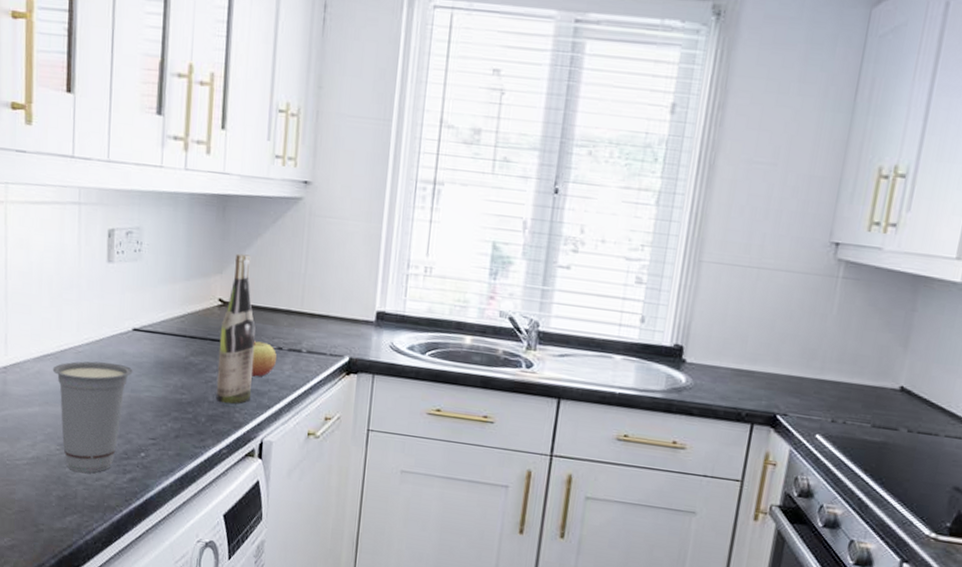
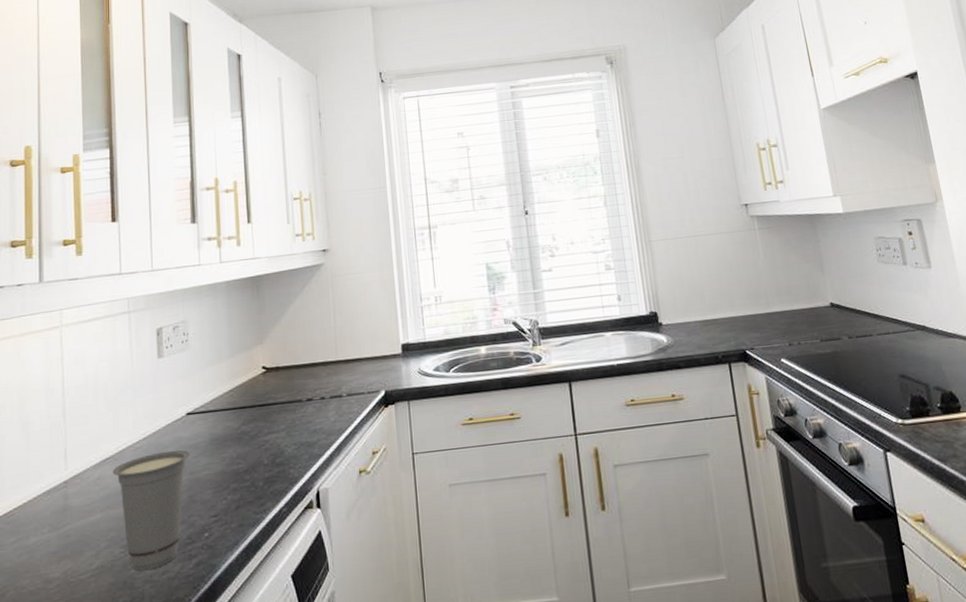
wine bottle: present [215,254,256,404] -> none [267,322,302,463]
apple: present [250,341,277,377] -> none [298,396,321,430]

